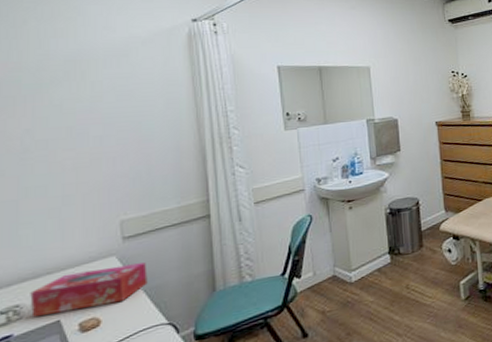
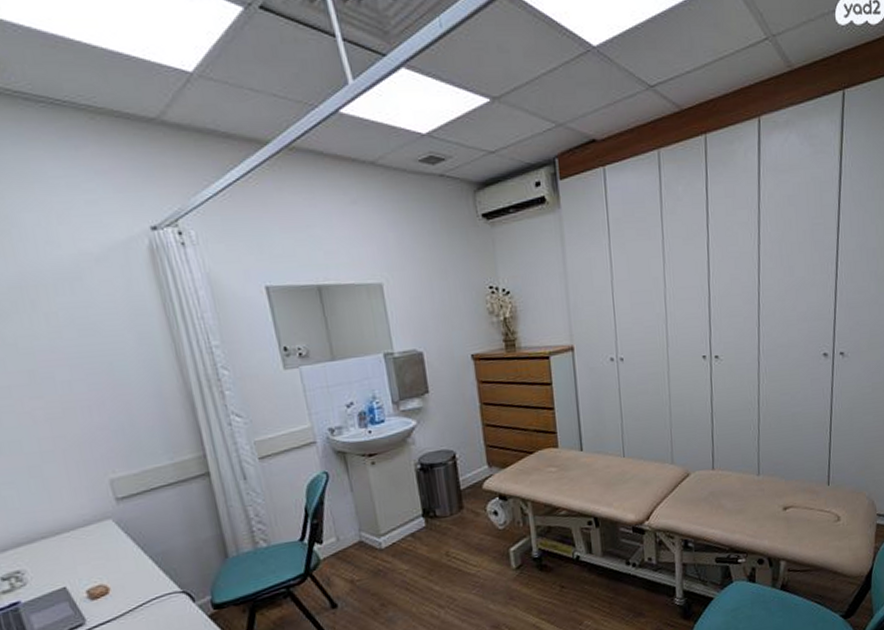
tissue box: present [30,262,148,318] -> none [28,526,152,584]

